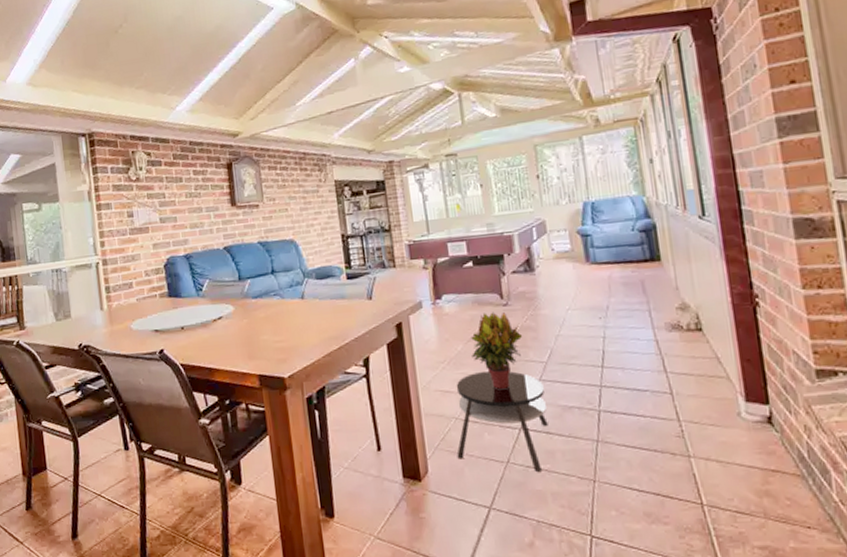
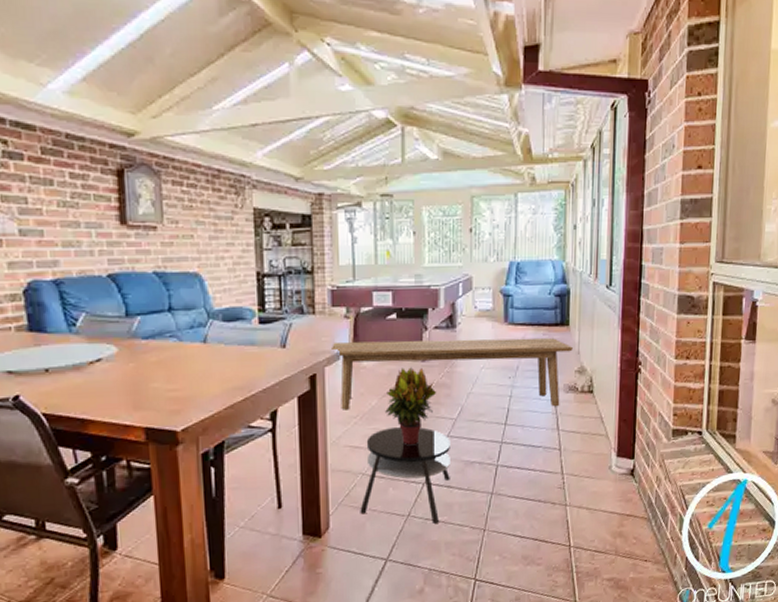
bench: none [412,275,669,356] -> present [330,338,573,410]

